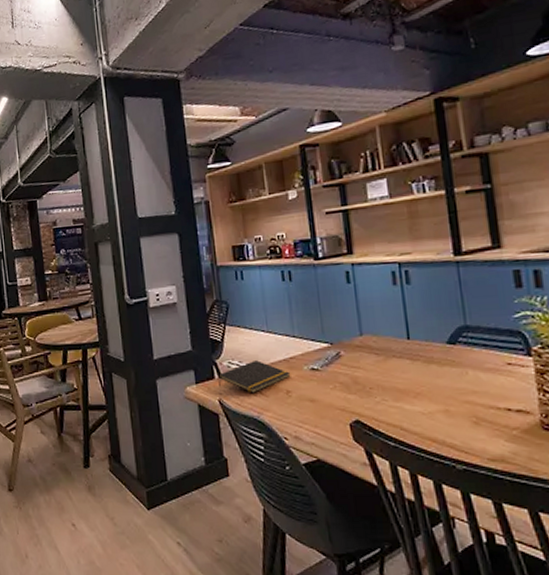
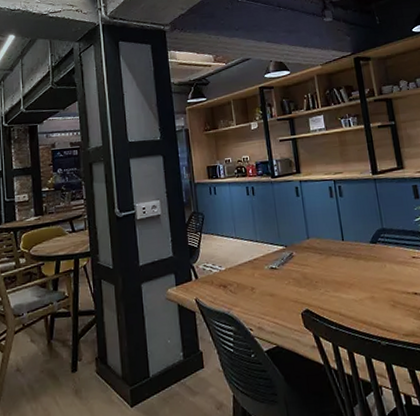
notepad: present [218,360,291,393] -> none [195,263,254,292]

